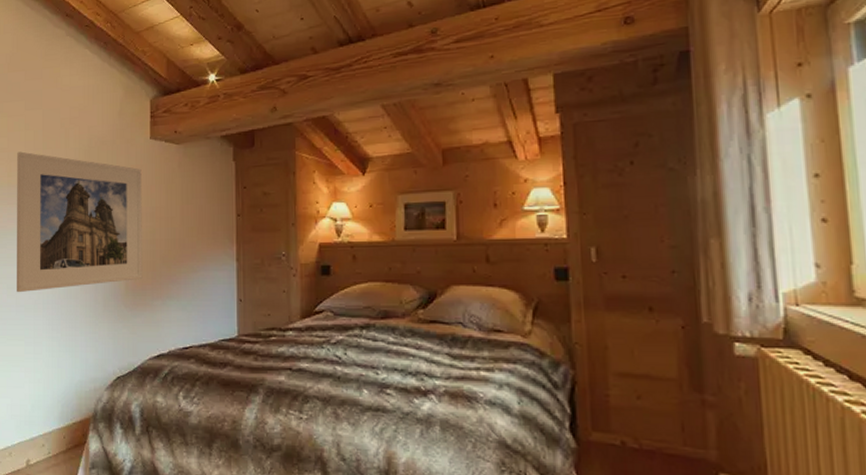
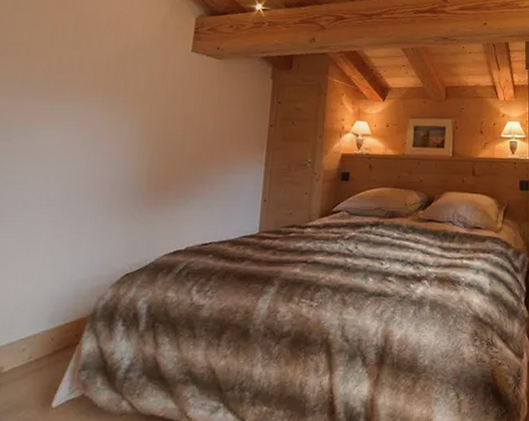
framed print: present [17,151,143,293] -> none [16,48,179,189]

